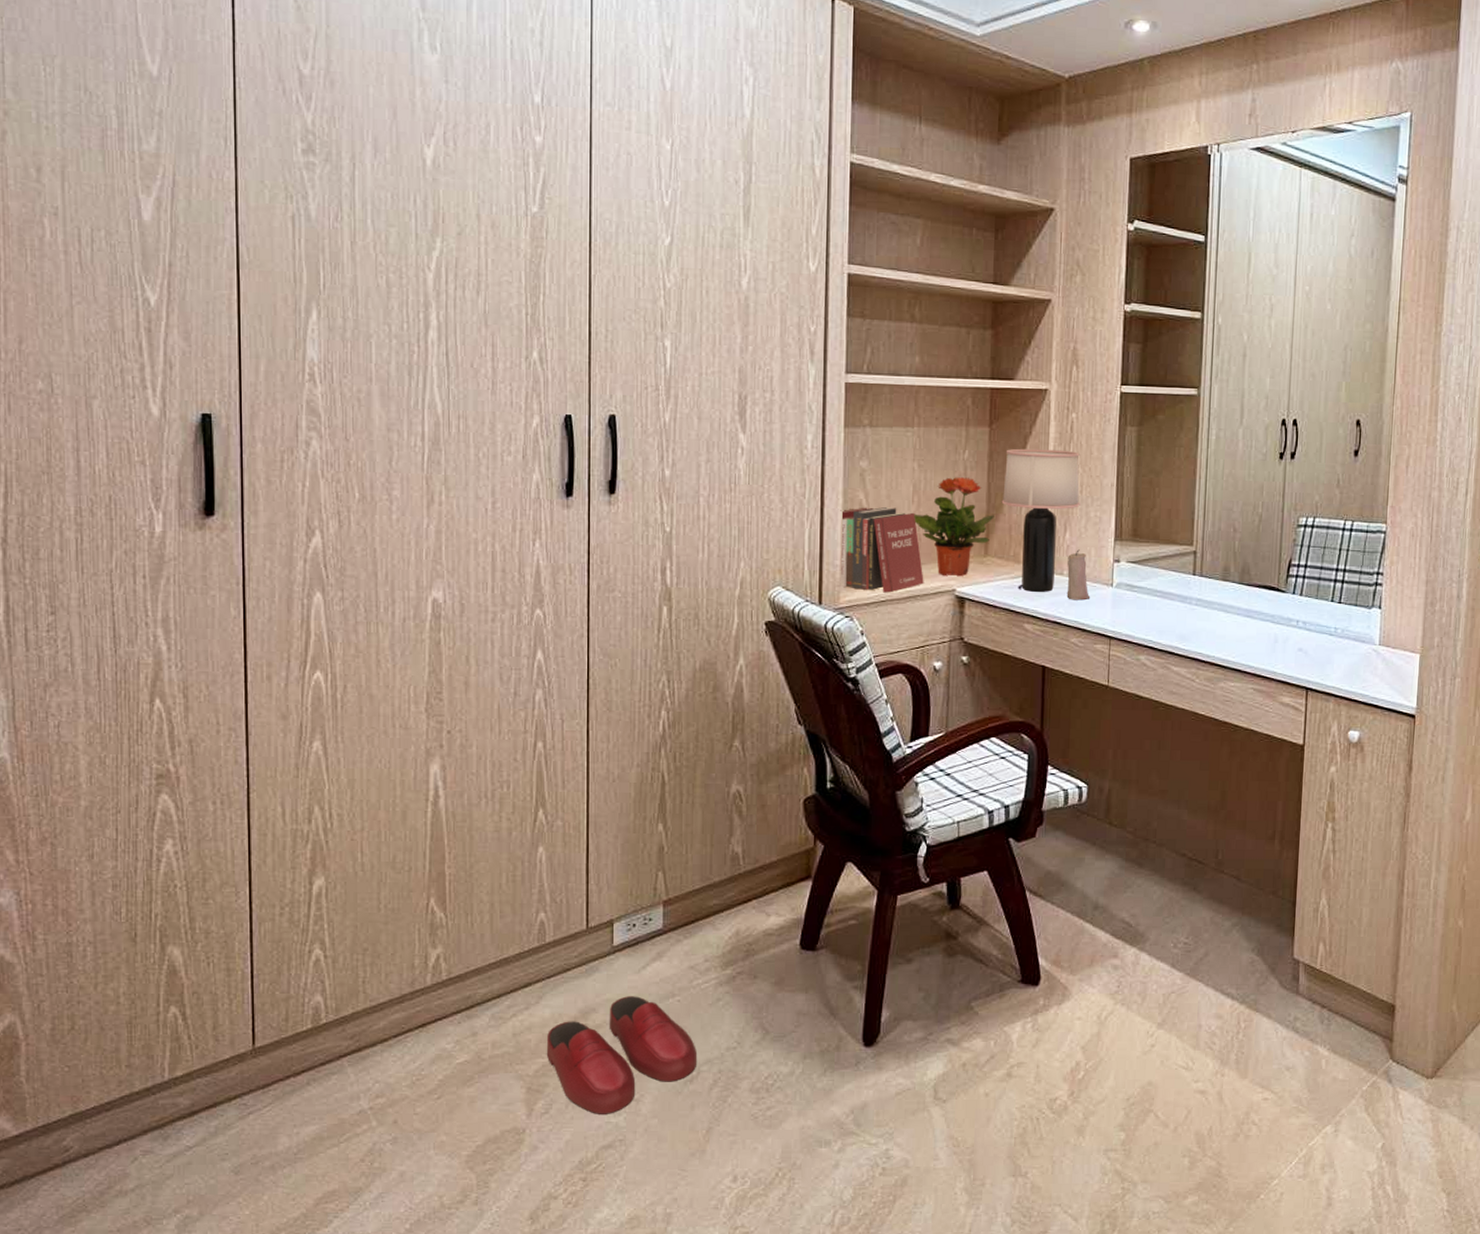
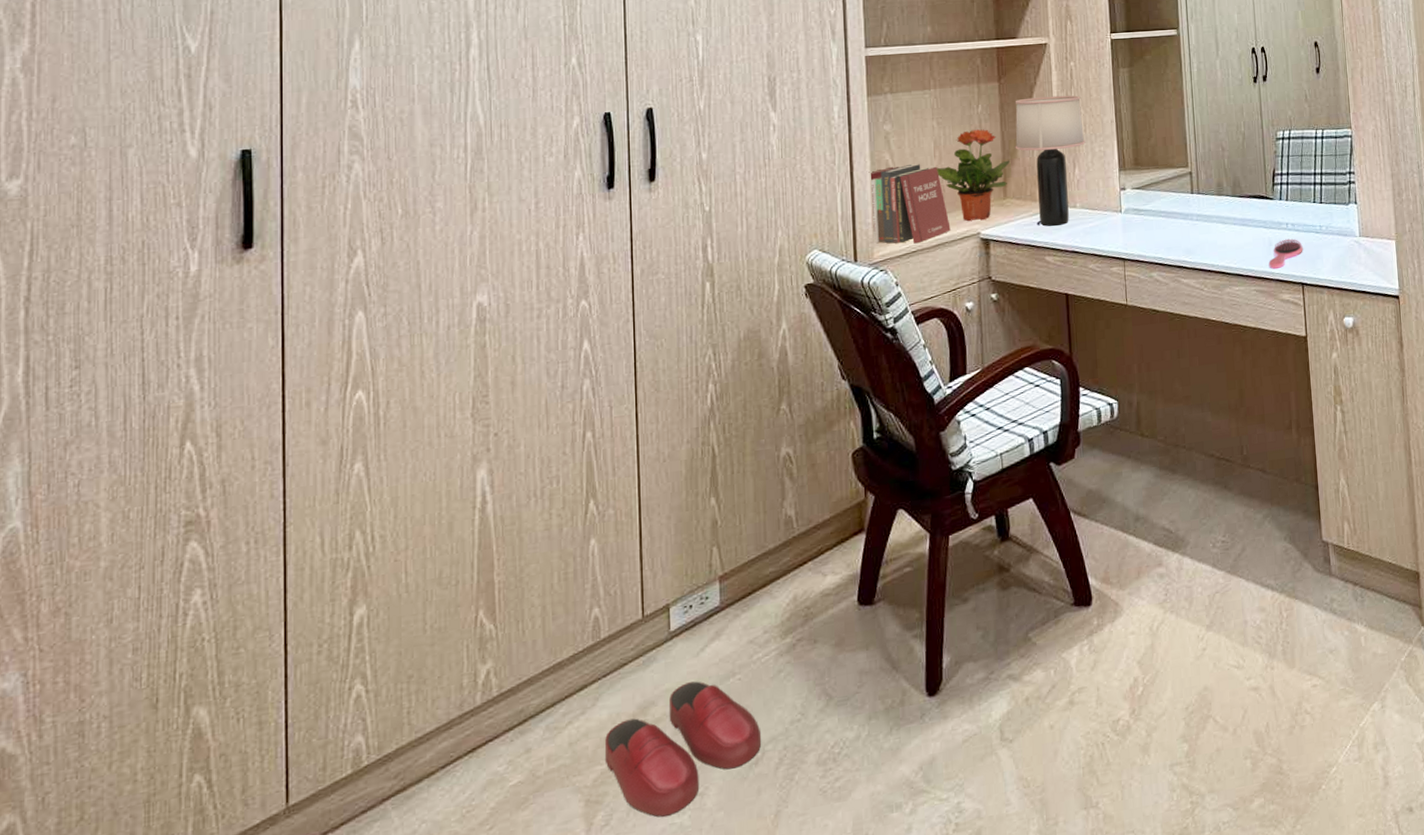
candle: present [1066,549,1090,601] -> none [1079,183,1102,230]
hairbrush: none [1271,637,1313,668] -> present [1268,238,1303,269]

